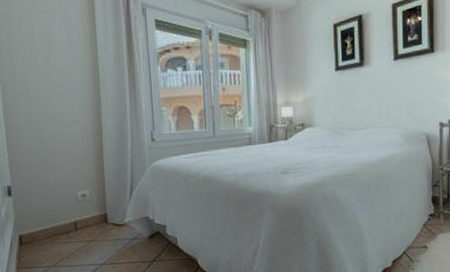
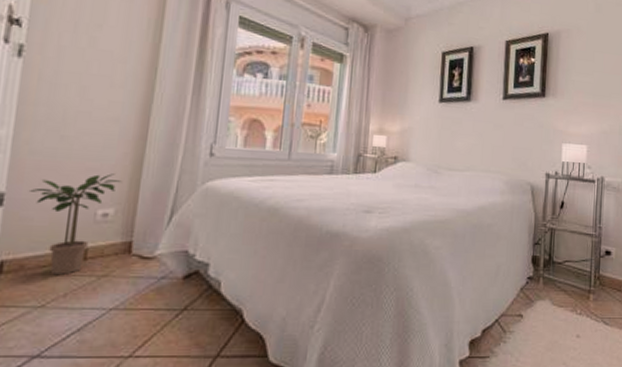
potted plant: none [26,163,90,242] -> present [28,173,122,275]

